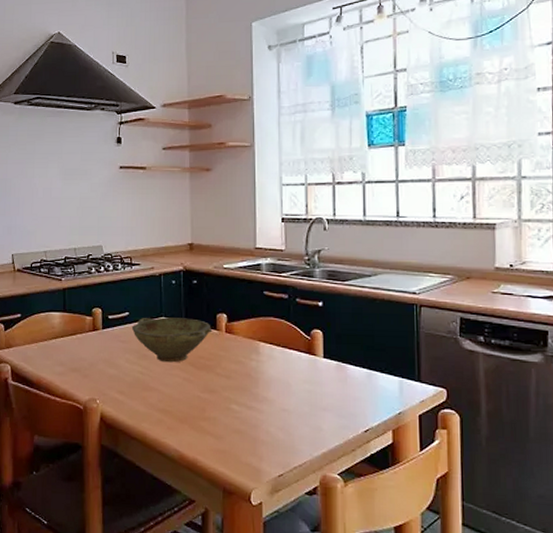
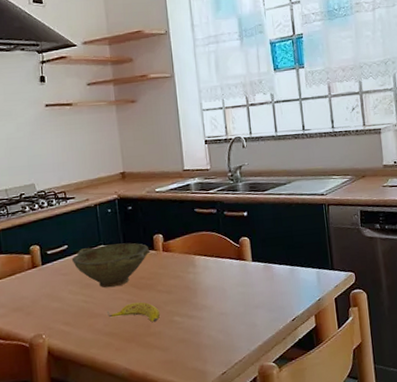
banana: none [162,382,217,407] -> present [107,302,161,323]

